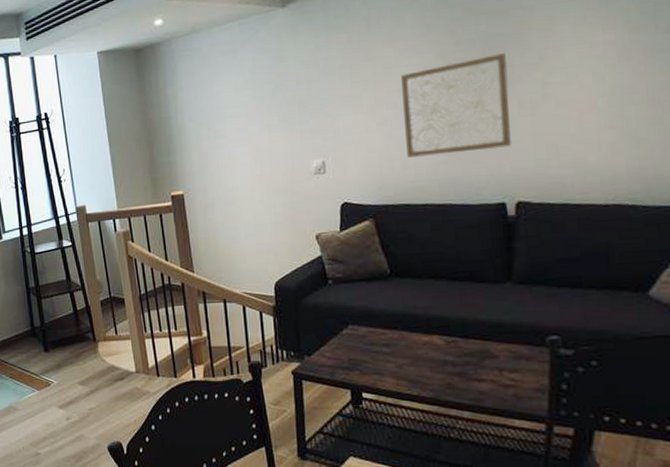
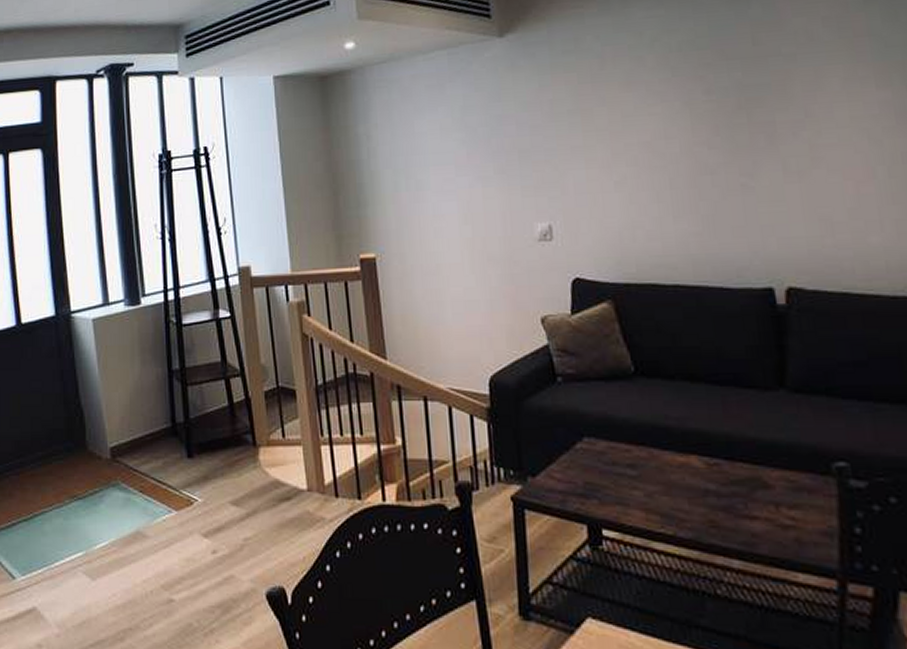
wall art: present [401,53,513,158] -> none [642,107,779,226]

